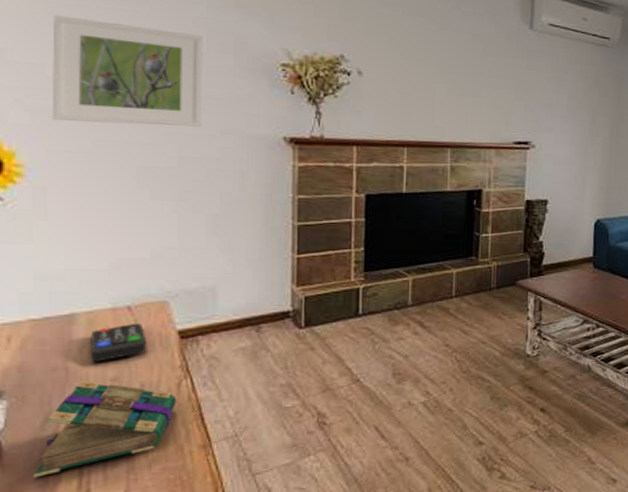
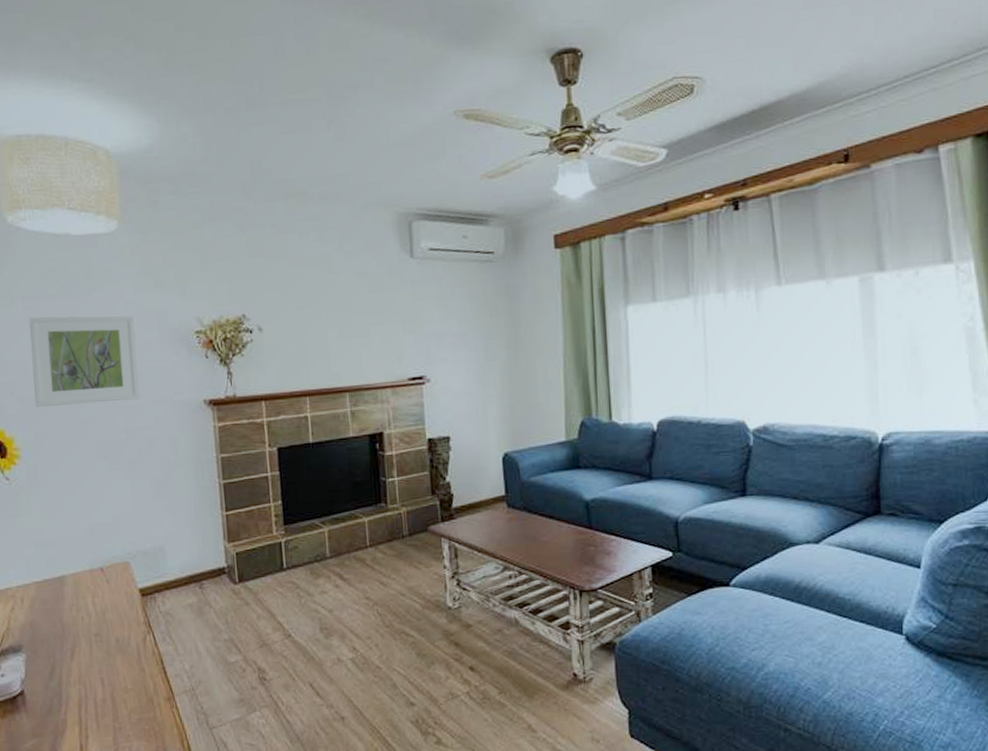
book: present [32,381,177,478] -> none [47,636,144,723]
remote control: present [90,324,147,362] -> none [77,583,118,619]

